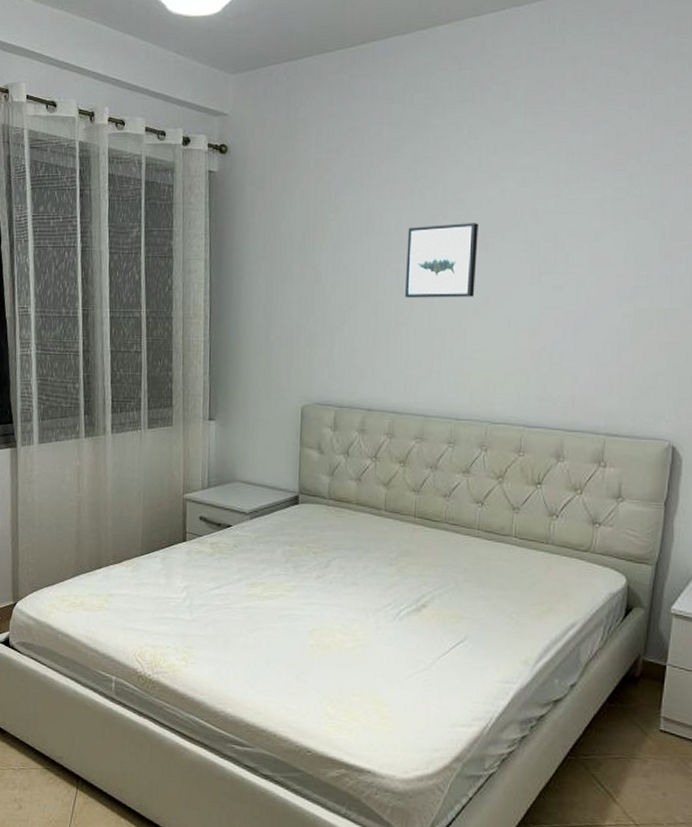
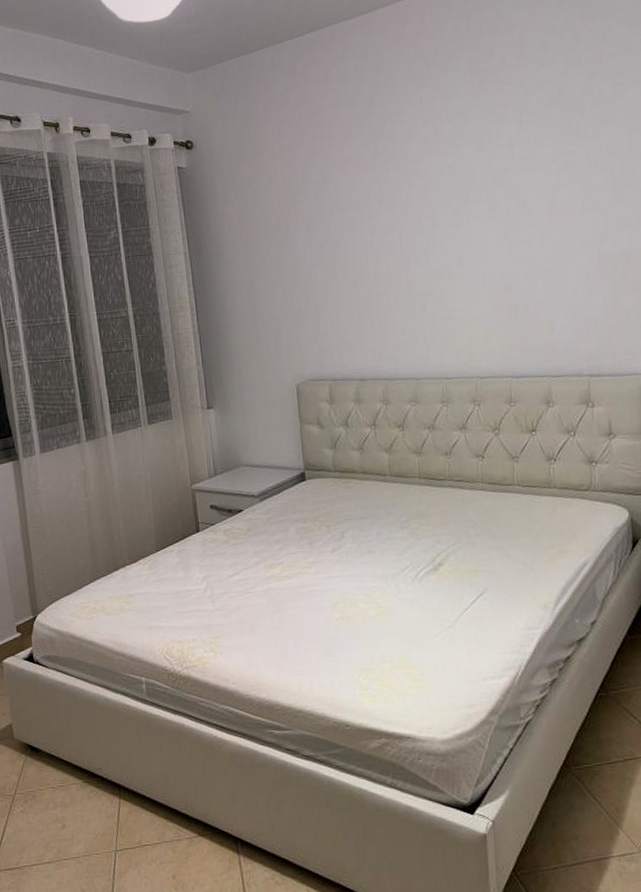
wall art: present [404,223,478,298] -> none [376,189,448,268]

